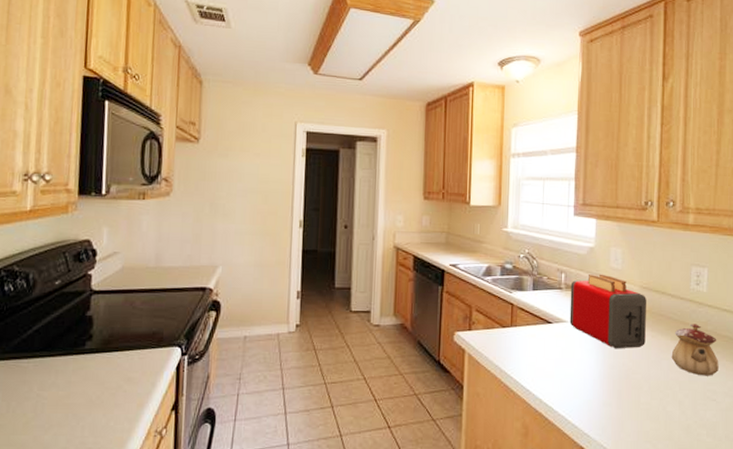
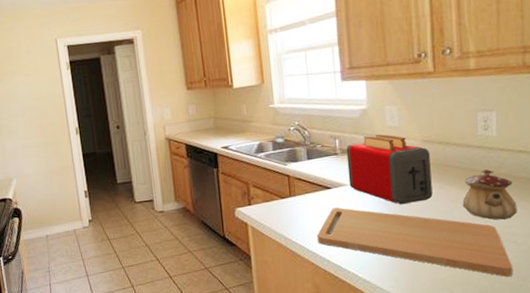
cutting board: none [532,344,711,435] -> present [317,207,514,277]

